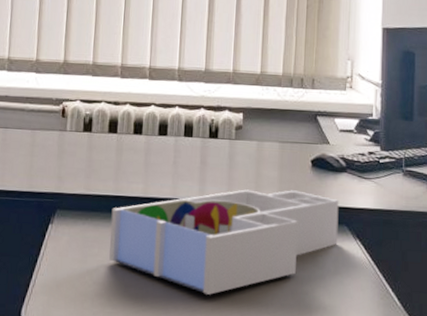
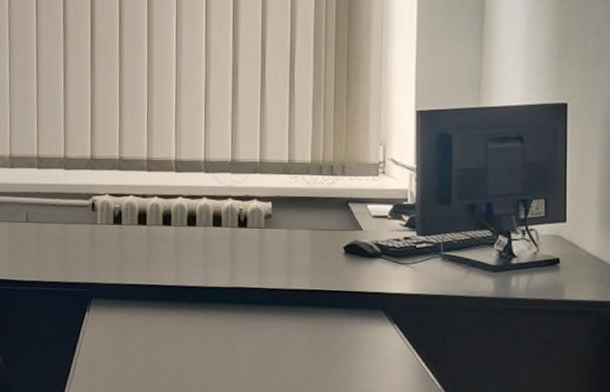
desk organizer: present [109,189,339,295] -> none [144,276,374,378]

